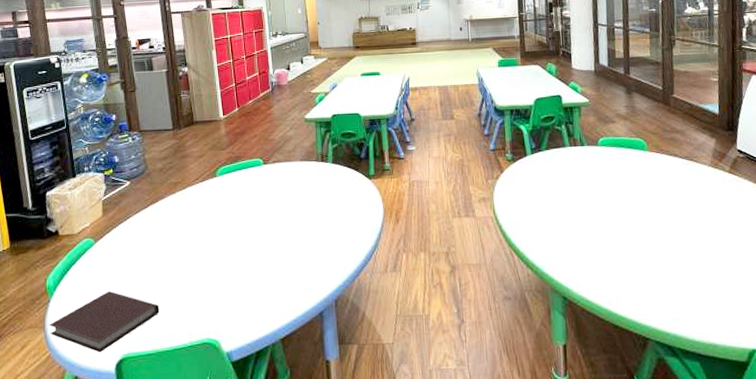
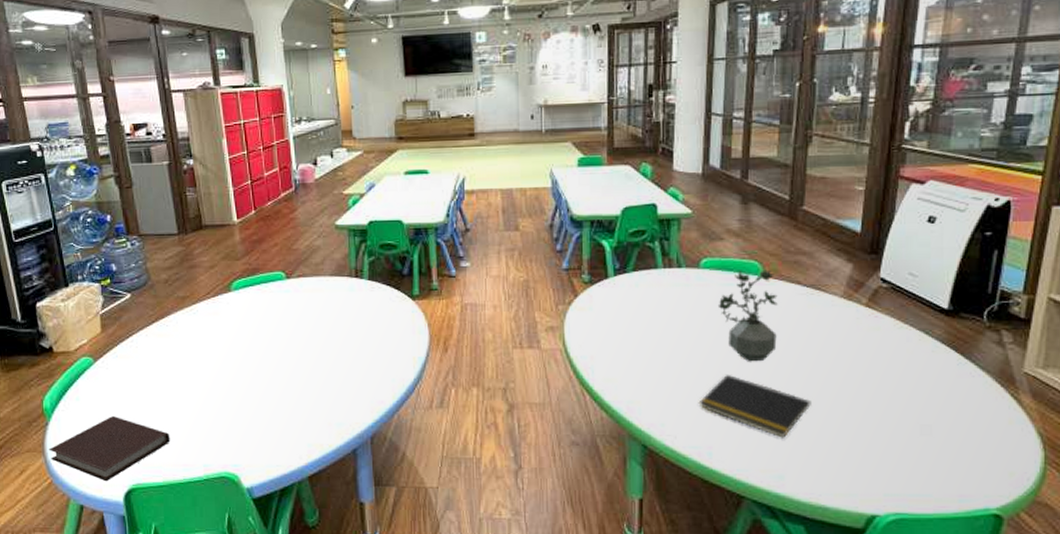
notepad: none [605,232,695,286] -> present [698,374,811,438]
potted plant: none [614,145,664,222] -> present [717,269,778,362]

